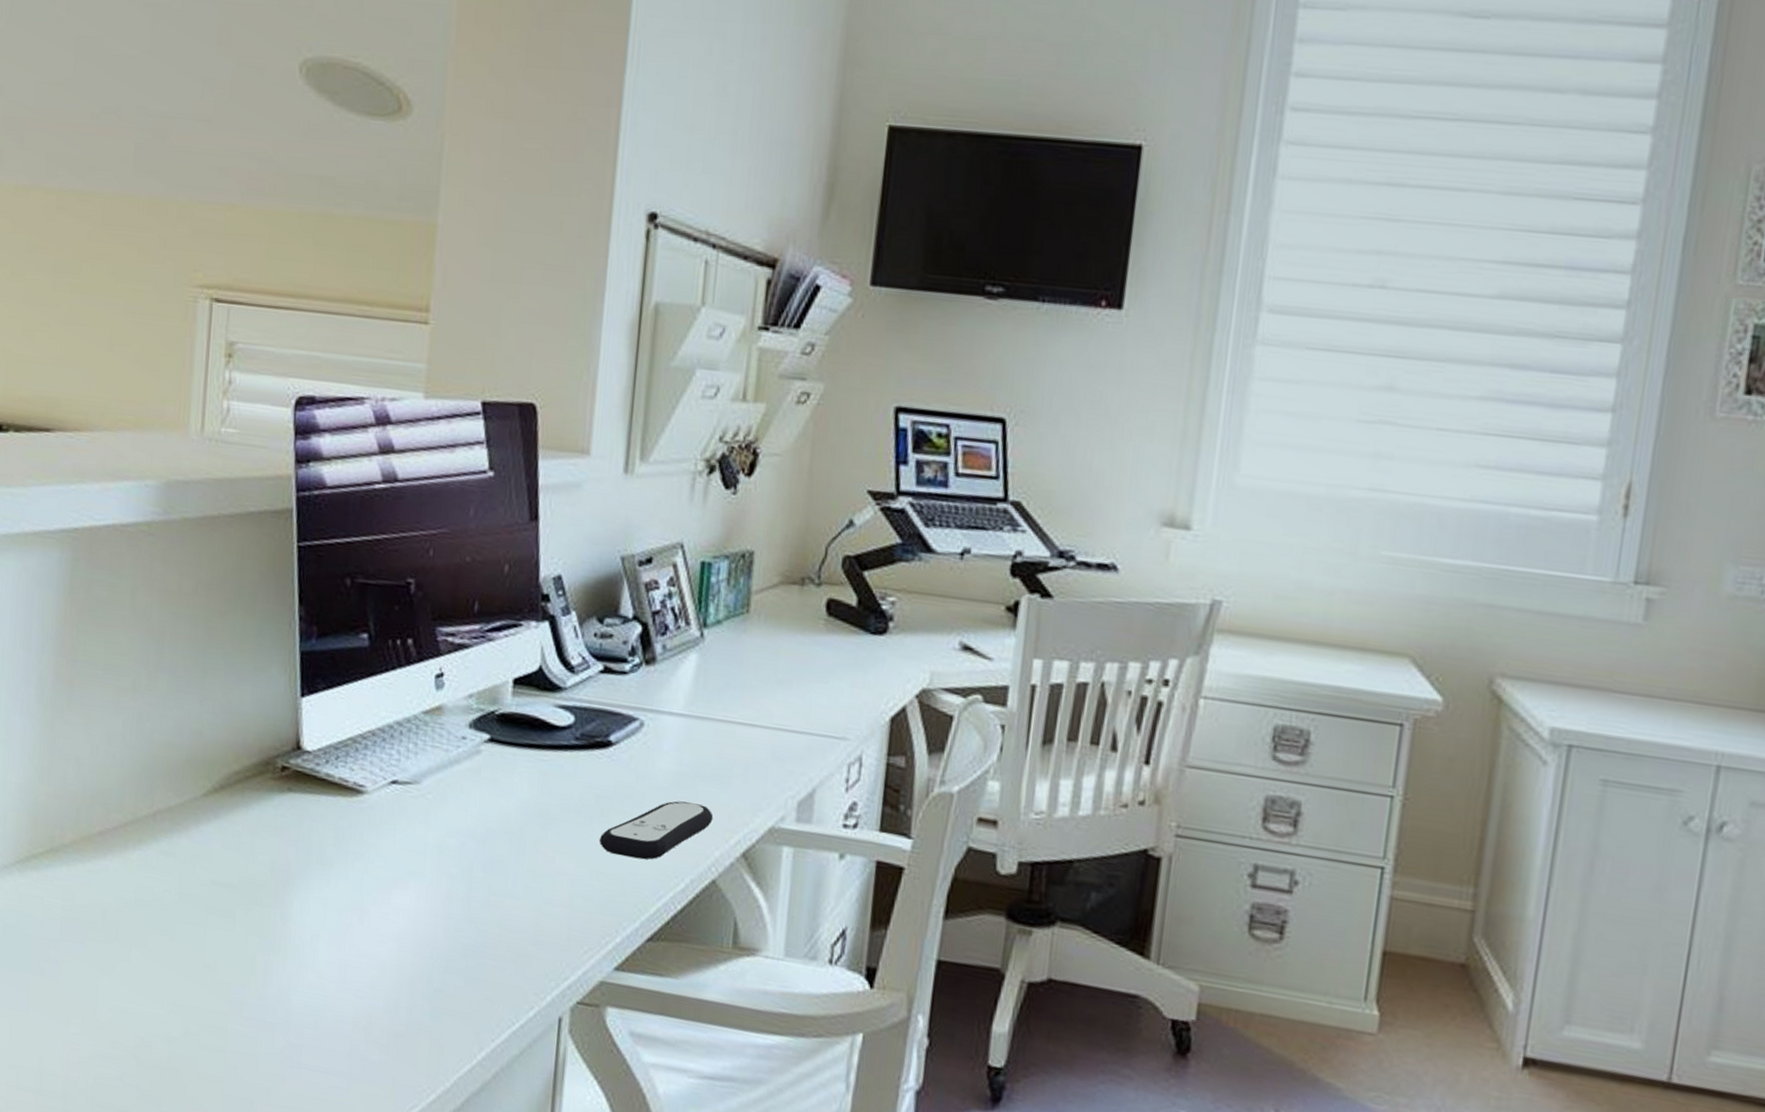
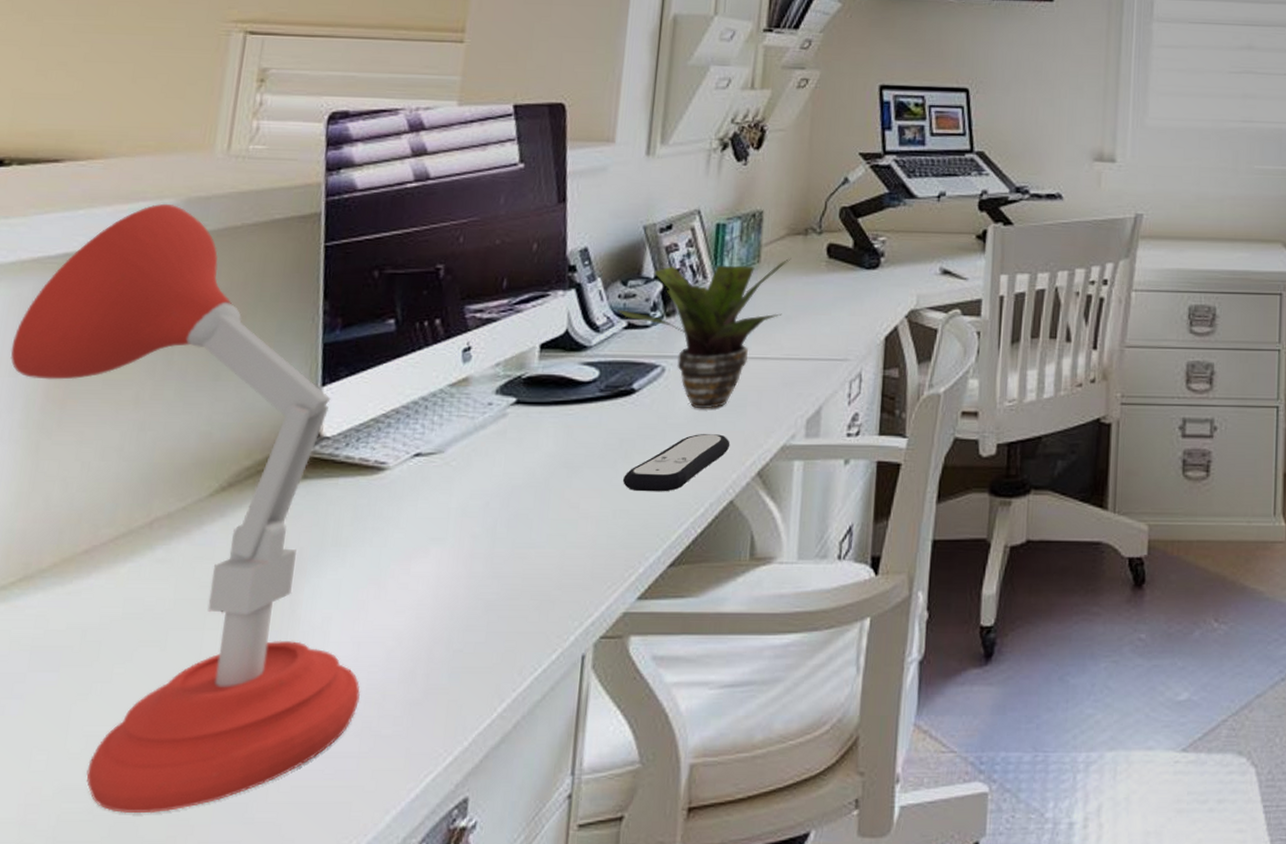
desk lamp: none [23,484,348,1094] -> present [10,203,360,814]
potted plant: none [592,606,785,775] -> present [616,257,791,409]

